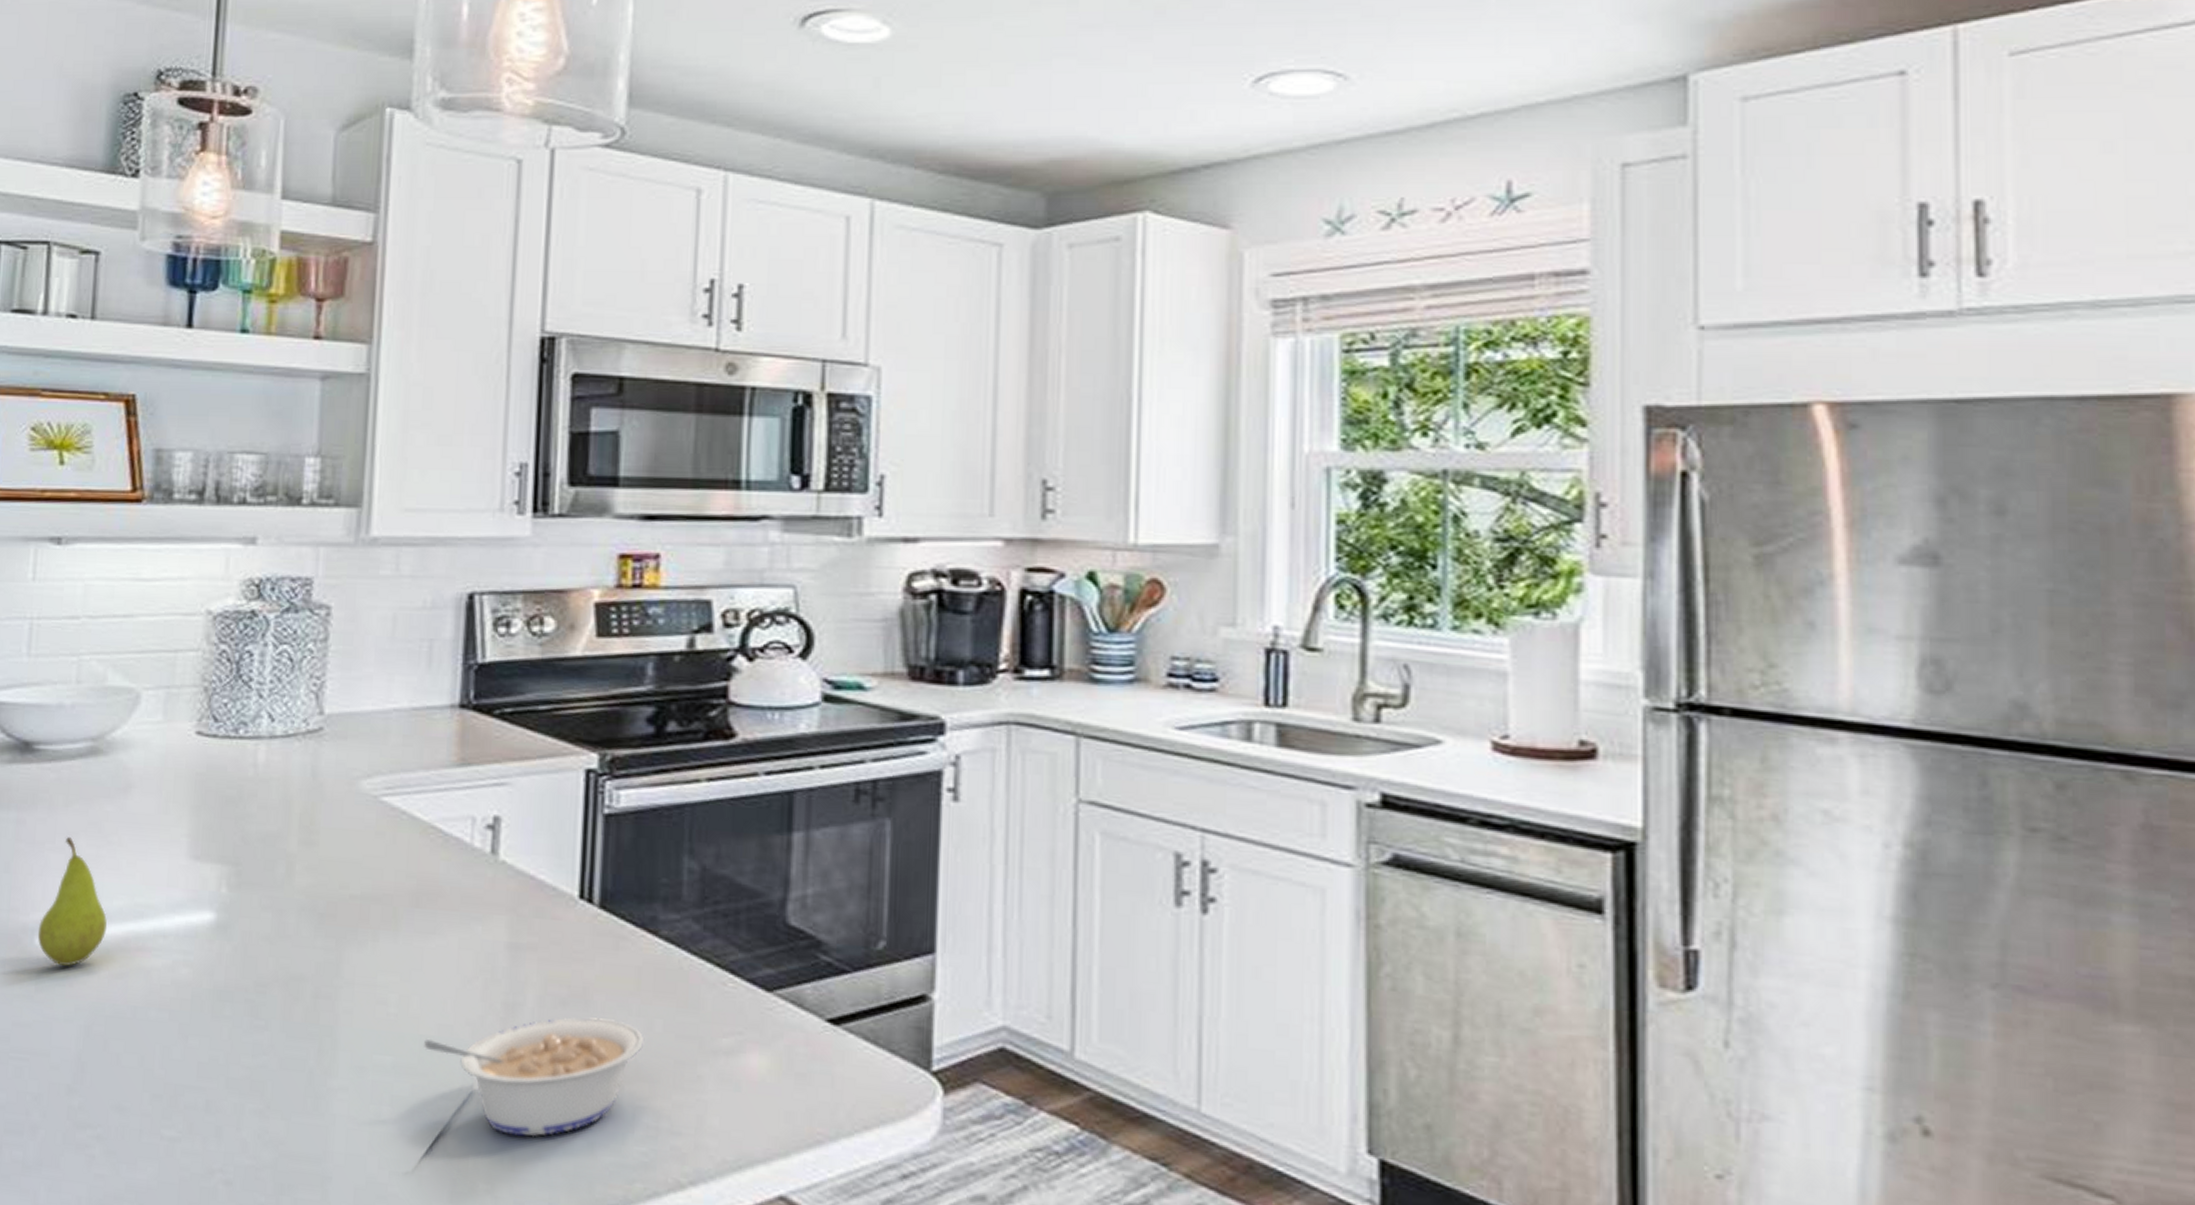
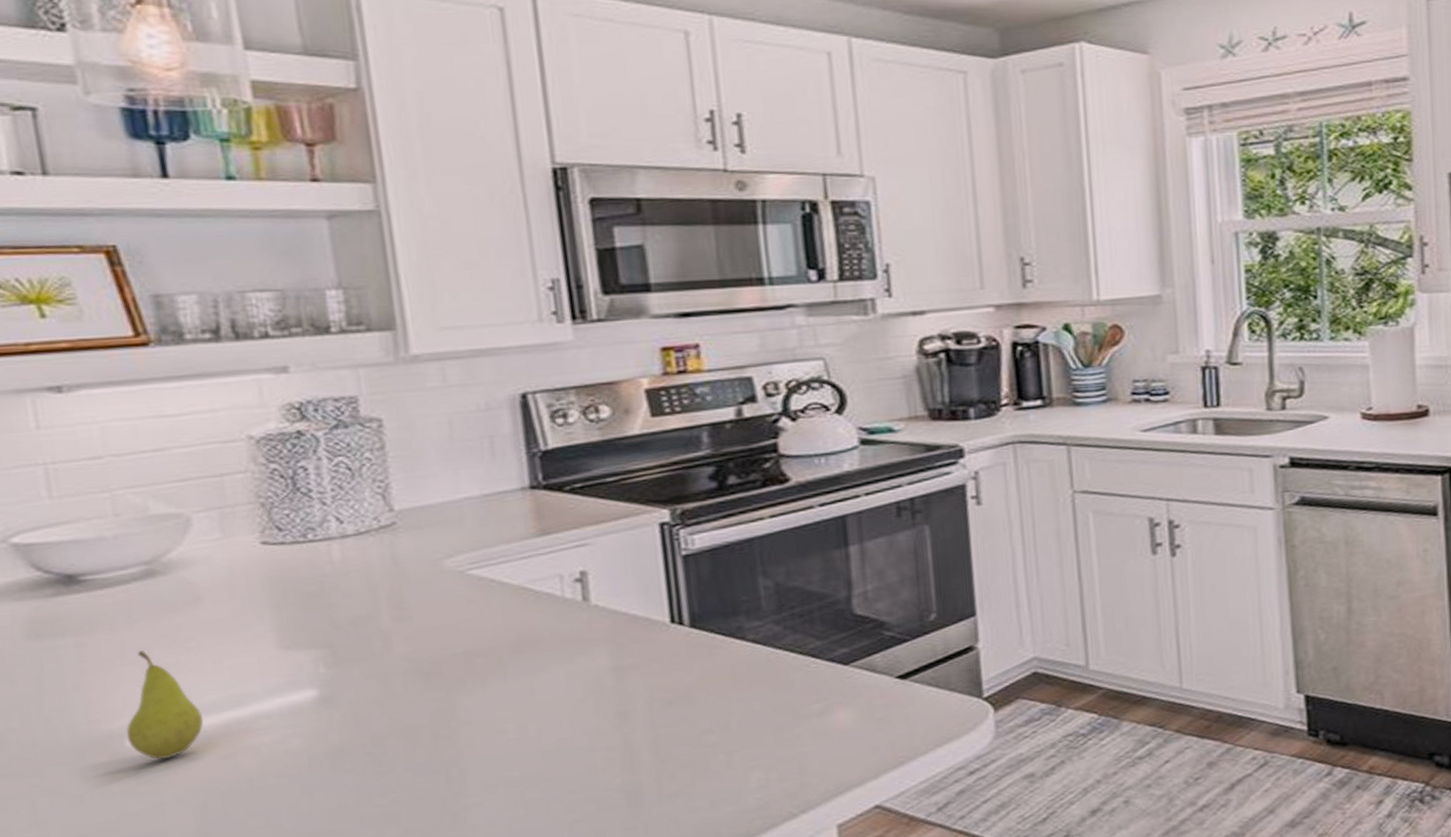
legume: present [424,1016,645,1137] -> none [548,707,747,809]

